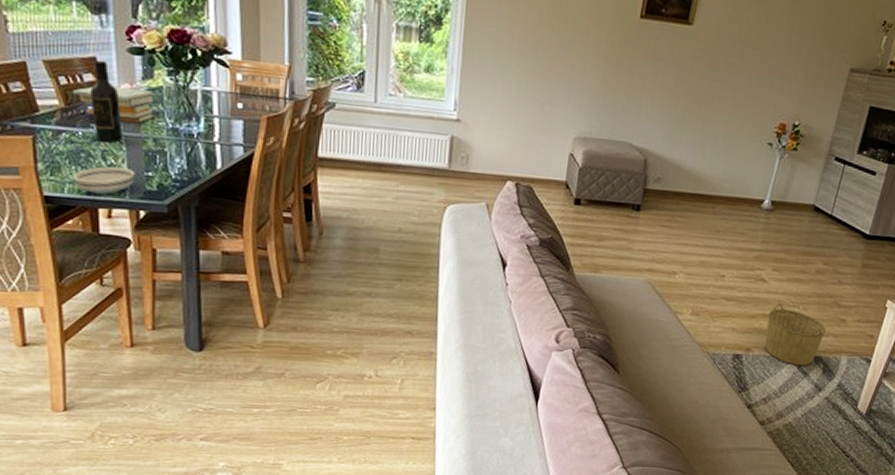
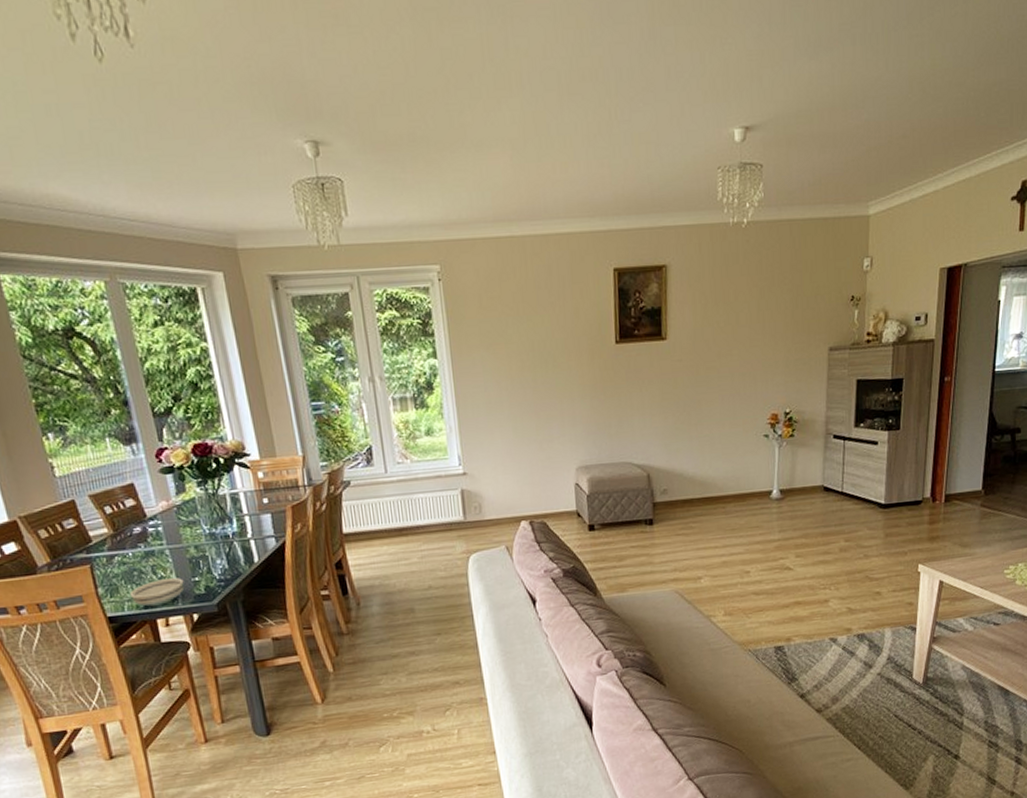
books: present [72,86,154,124] -> none [117,504,192,537]
wine bottle: present [90,60,123,143] -> none [132,484,168,558]
basket: present [764,304,826,366] -> none [800,588,863,648]

